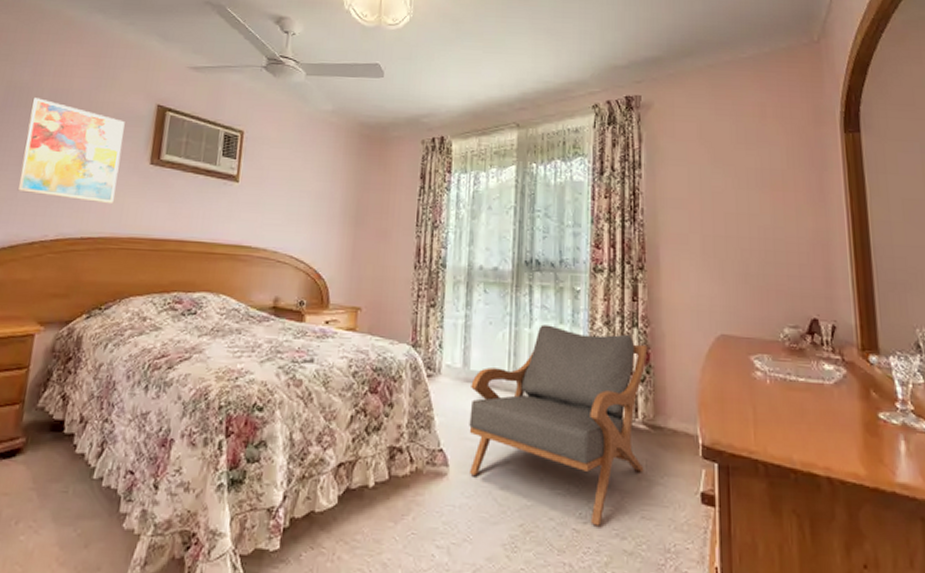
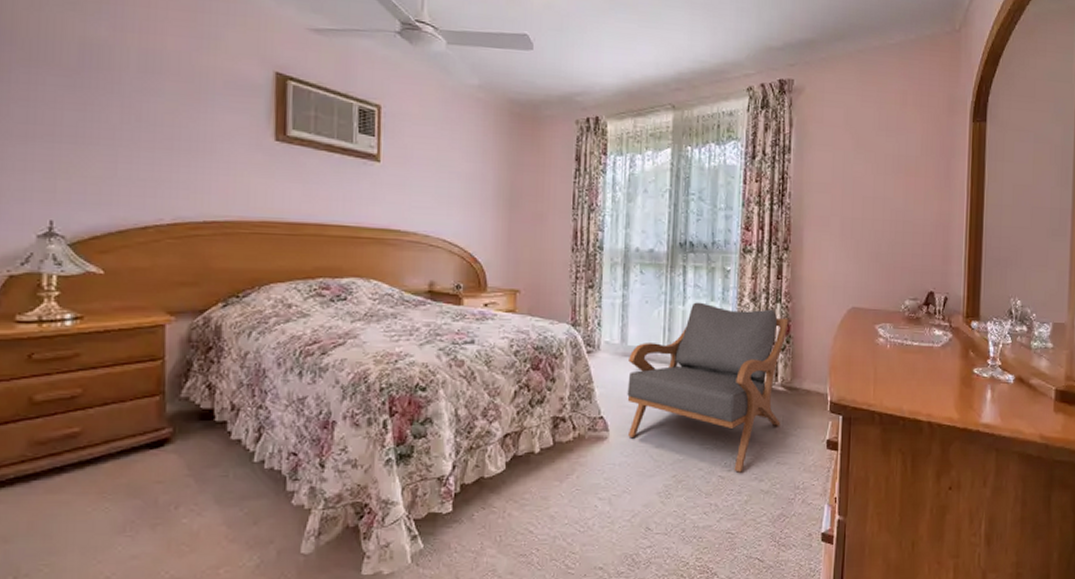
wall art: present [17,98,125,204] -> none [116,59,239,185]

